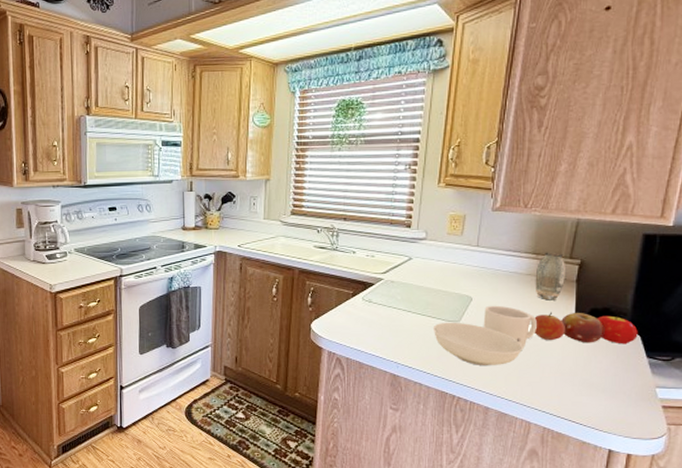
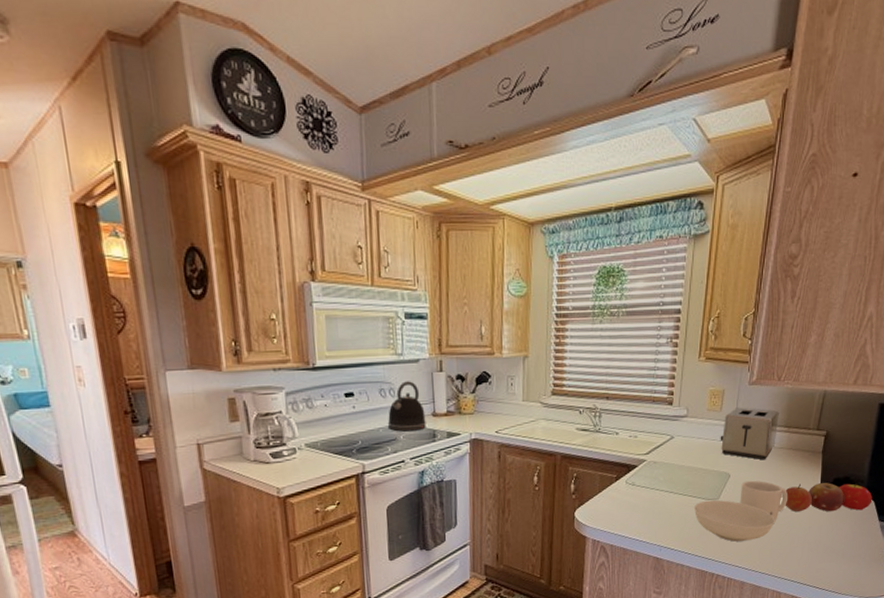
kettle: none [143,199,177,242] -> present [387,381,427,432]
toaster: none [461,232,526,286] -> present [720,407,779,460]
vase: present [535,252,567,301] -> none [786,424,814,473]

